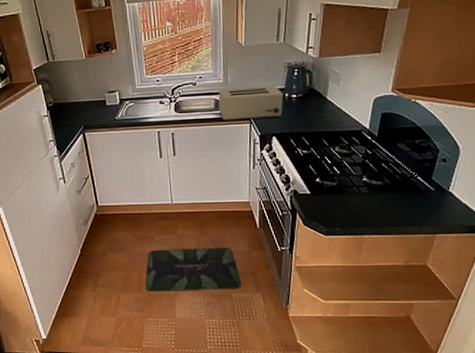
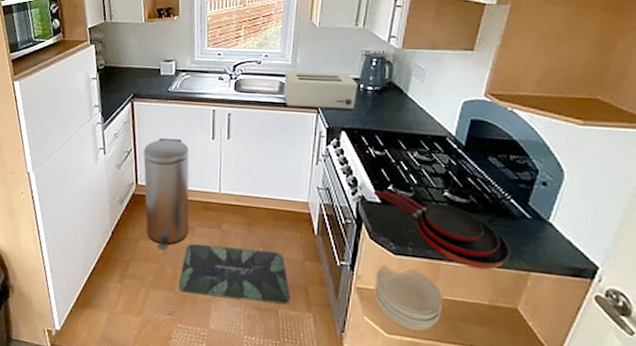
pedal bin: none [99,161,149,260] -> present [143,138,190,251]
frying pan: none [304,182,420,238] -> present [373,189,511,270]
bowl: none [310,243,368,294] -> present [374,263,443,332]

